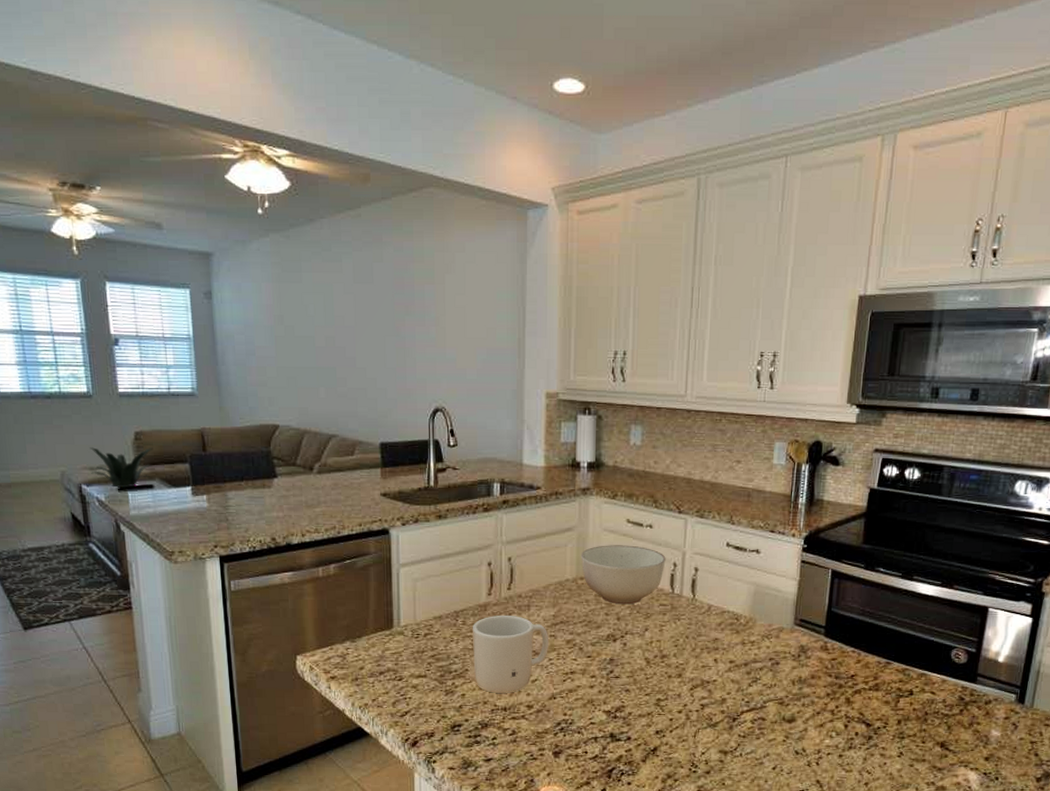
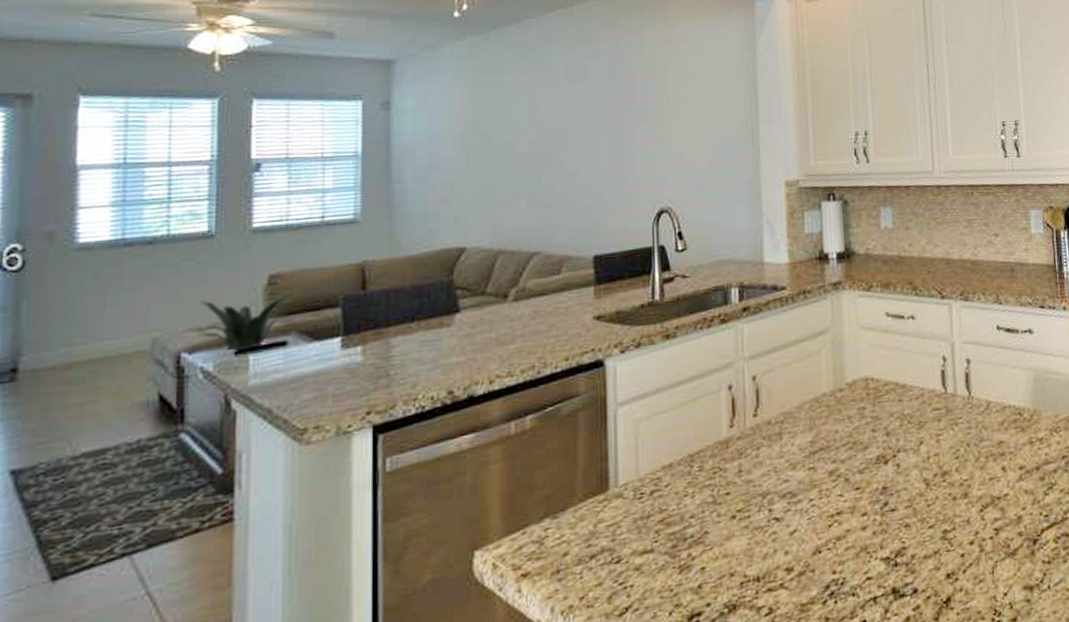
mug: present [472,615,550,693] -> none [711,449,809,559]
bowl: present [580,545,666,605] -> none [837,342,934,416]

